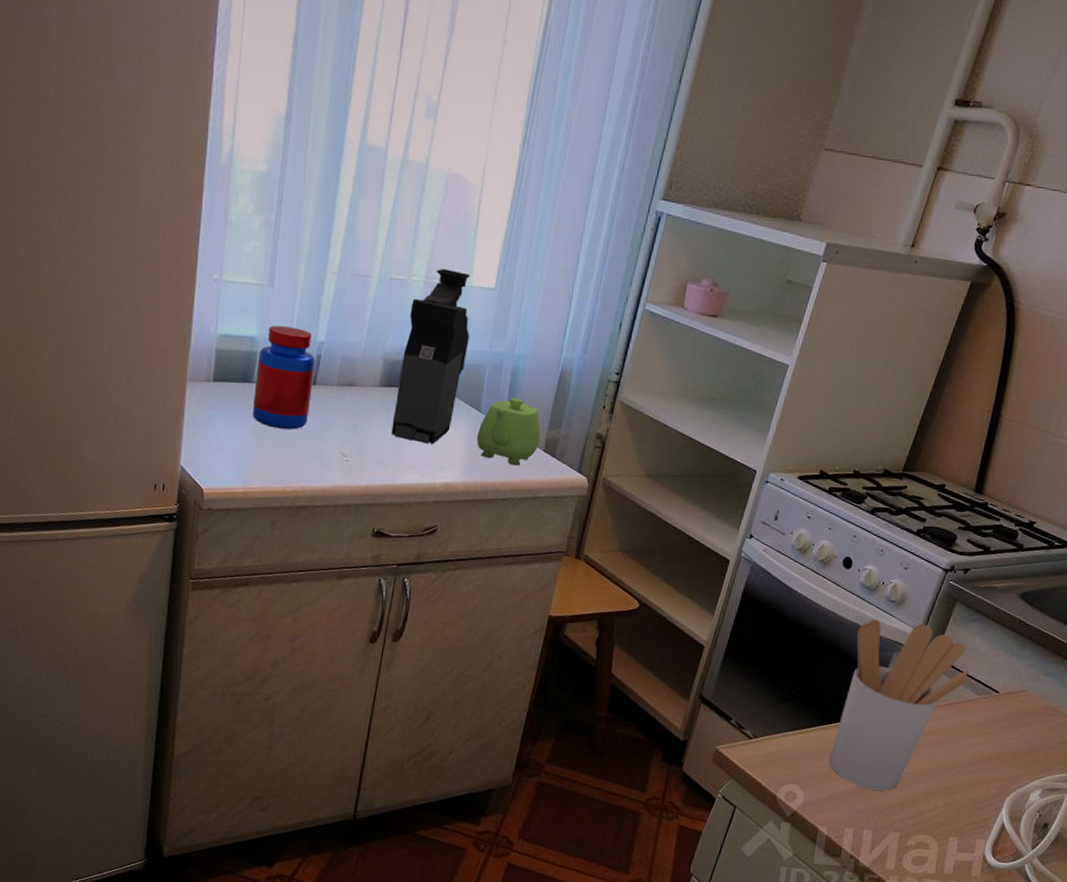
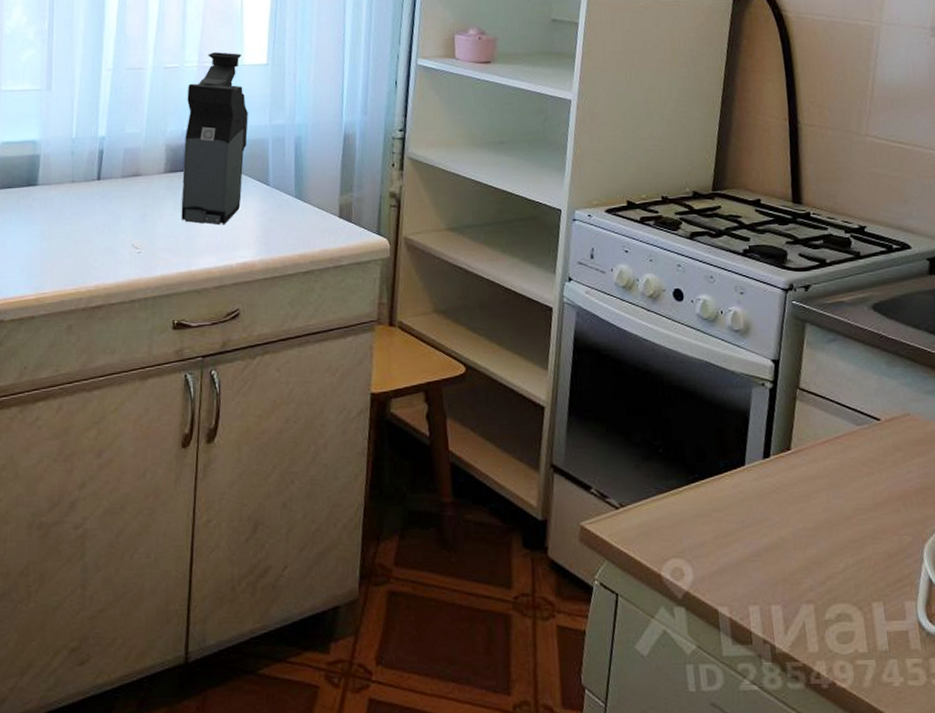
jar: present [253,325,315,430] -> none [39,126,98,228]
teapot: present [477,397,541,466] -> none [269,166,333,236]
utensil holder: present [829,619,968,791] -> none [707,352,840,554]

